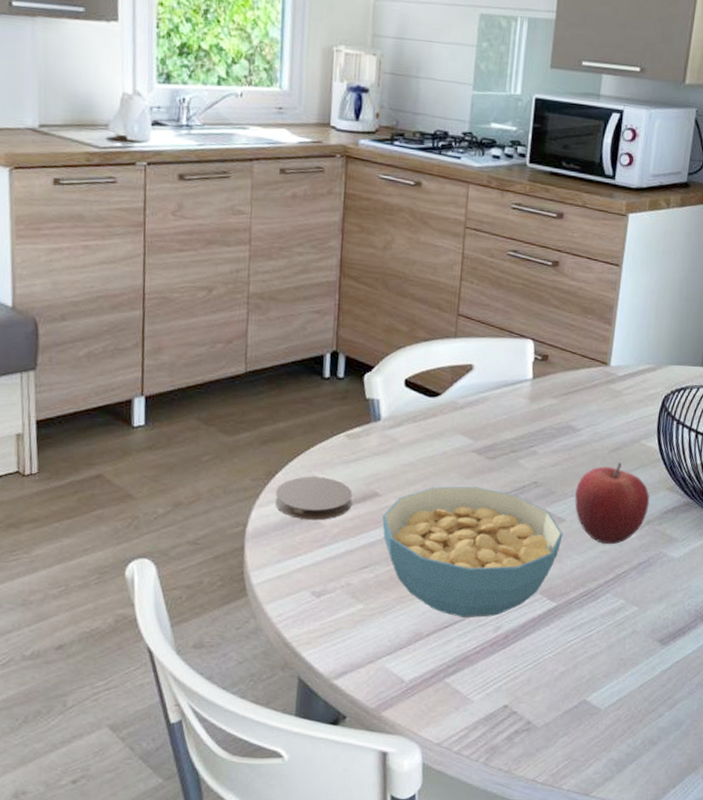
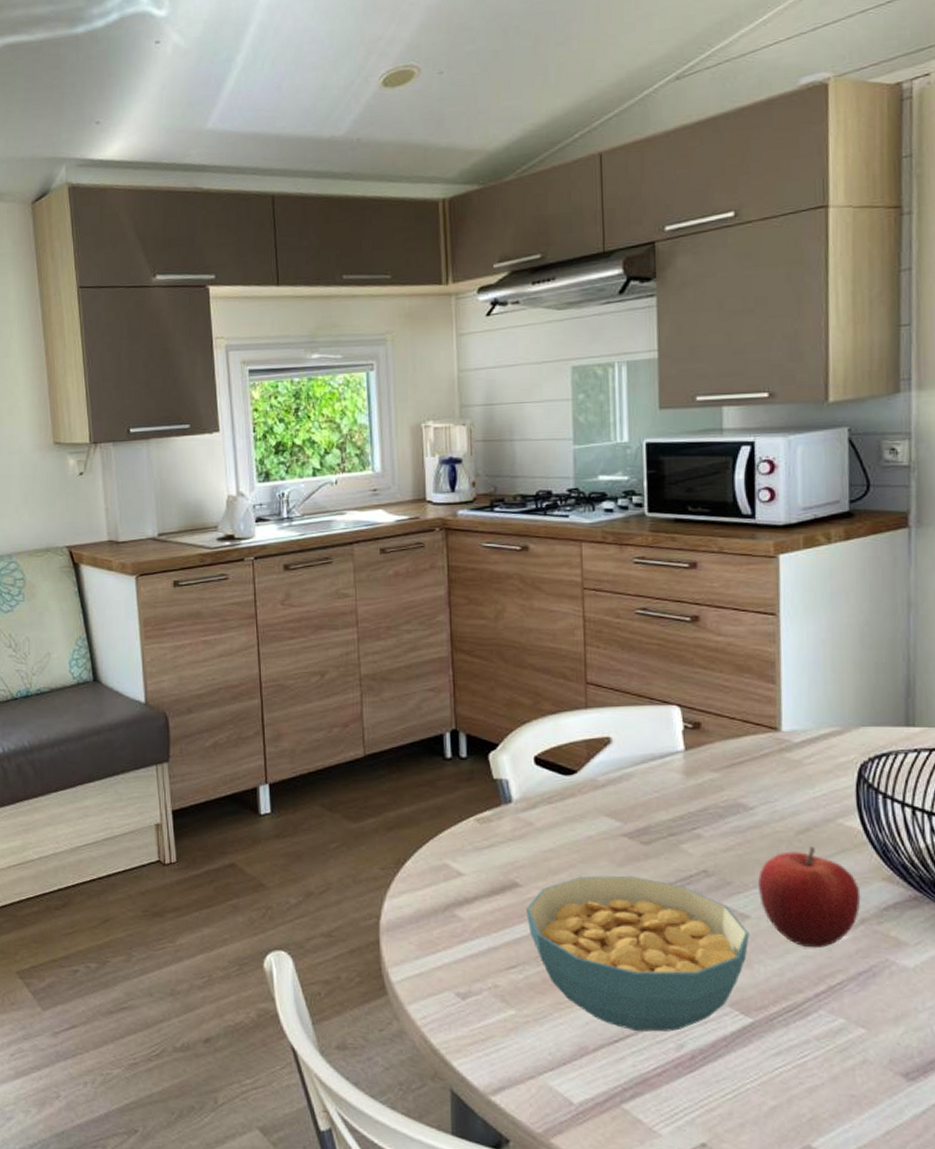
coaster: present [275,476,353,521] -> none [407,864,490,913]

